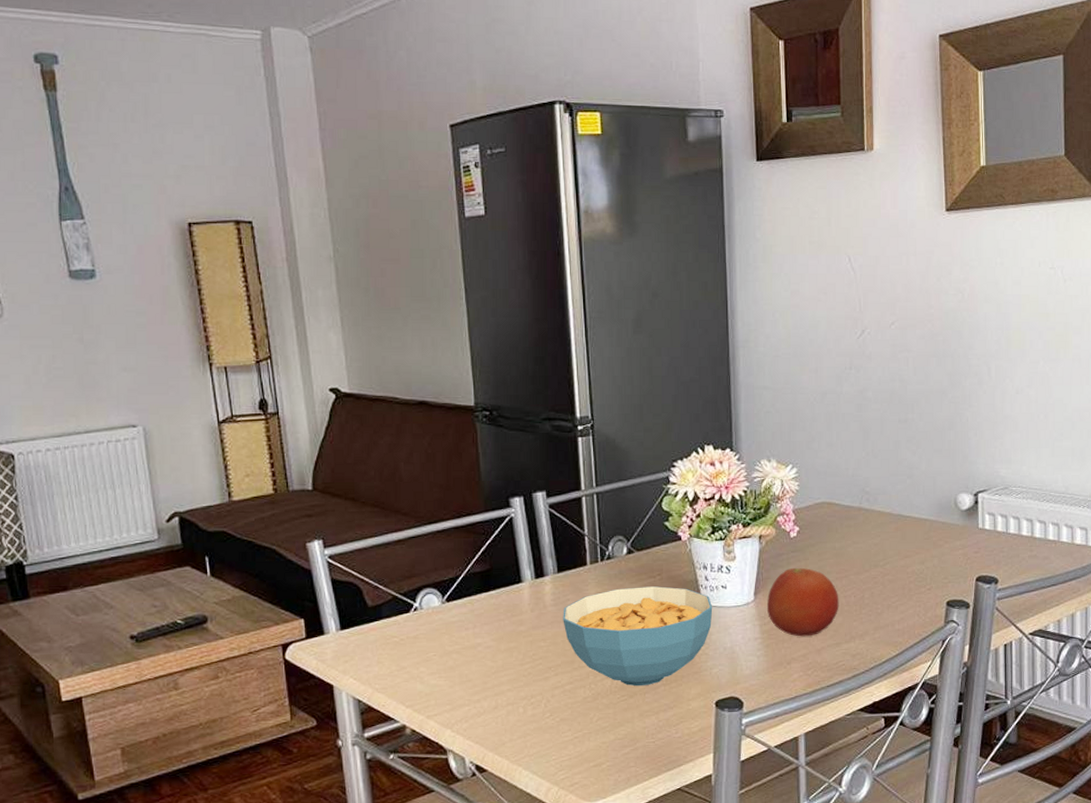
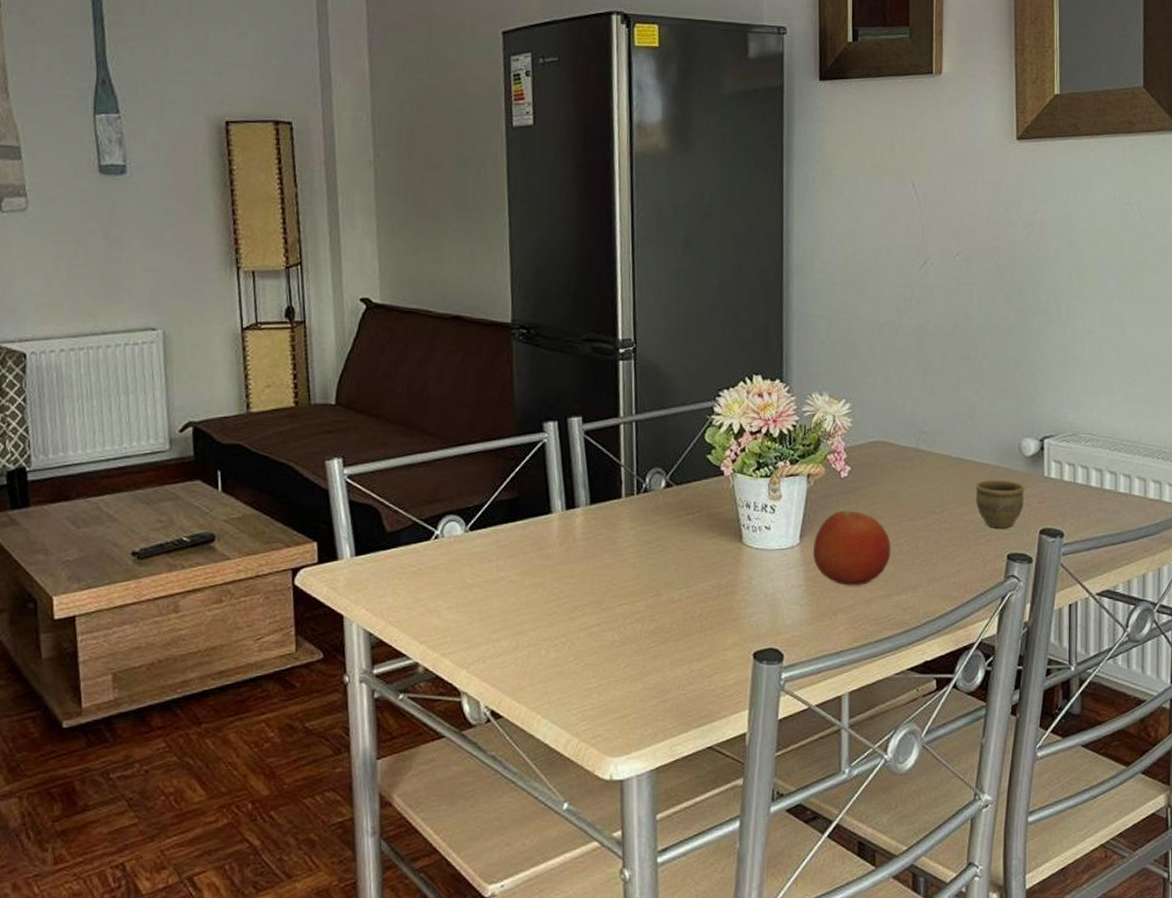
cereal bowl: present [563,586,713,687] -> none [593,524,755,632]
cup: none [916,533,961,578] -> present [975,479,1025,529]

